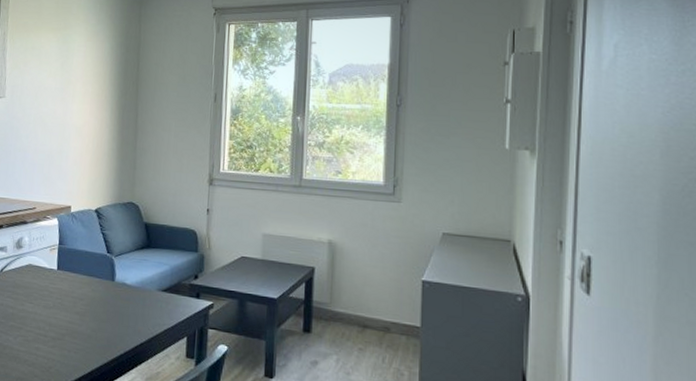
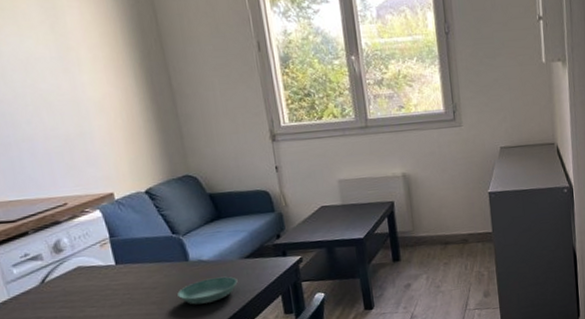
saucer: none [98,302,151,327] -> present [177,276,238,305]

